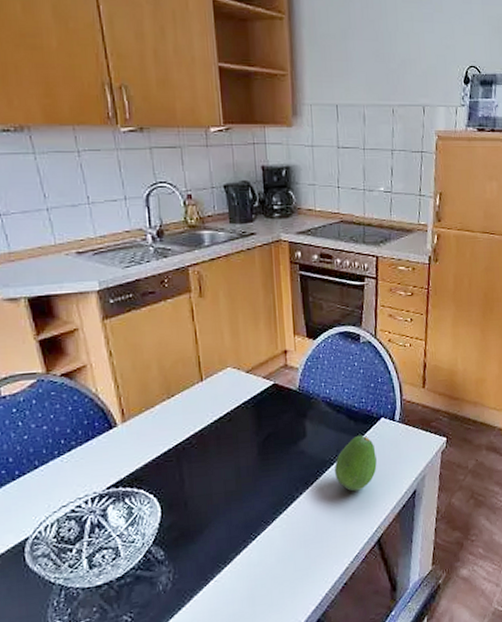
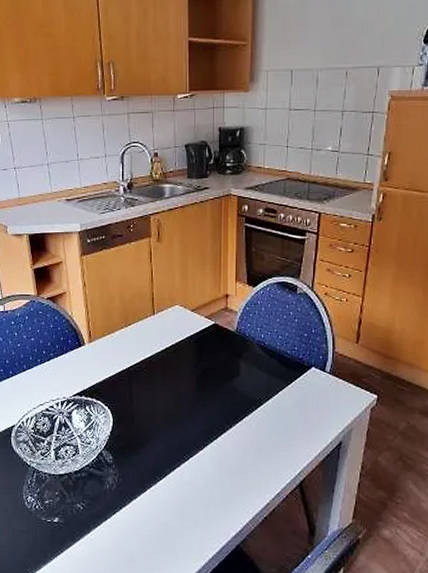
fruit: present [334,434,377,492] -> none [263,380,304,433]

